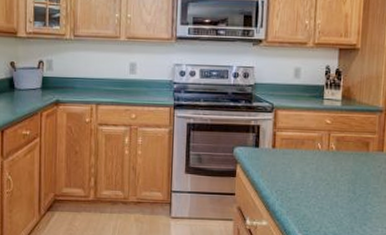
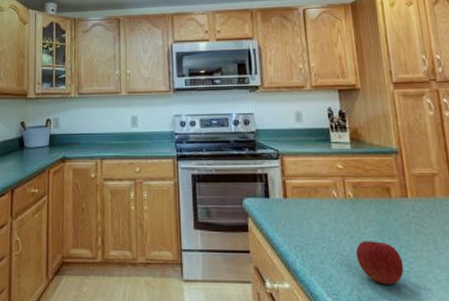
apple: none [329,187,368,224] -> present [355,241,404,285]

